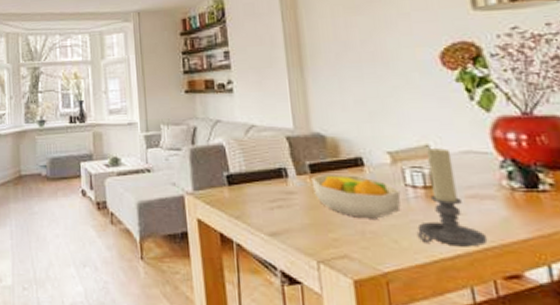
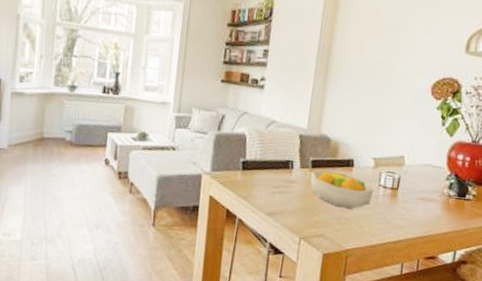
candle holder: present [417,148,488,247] -> none [377,159,423,235]

